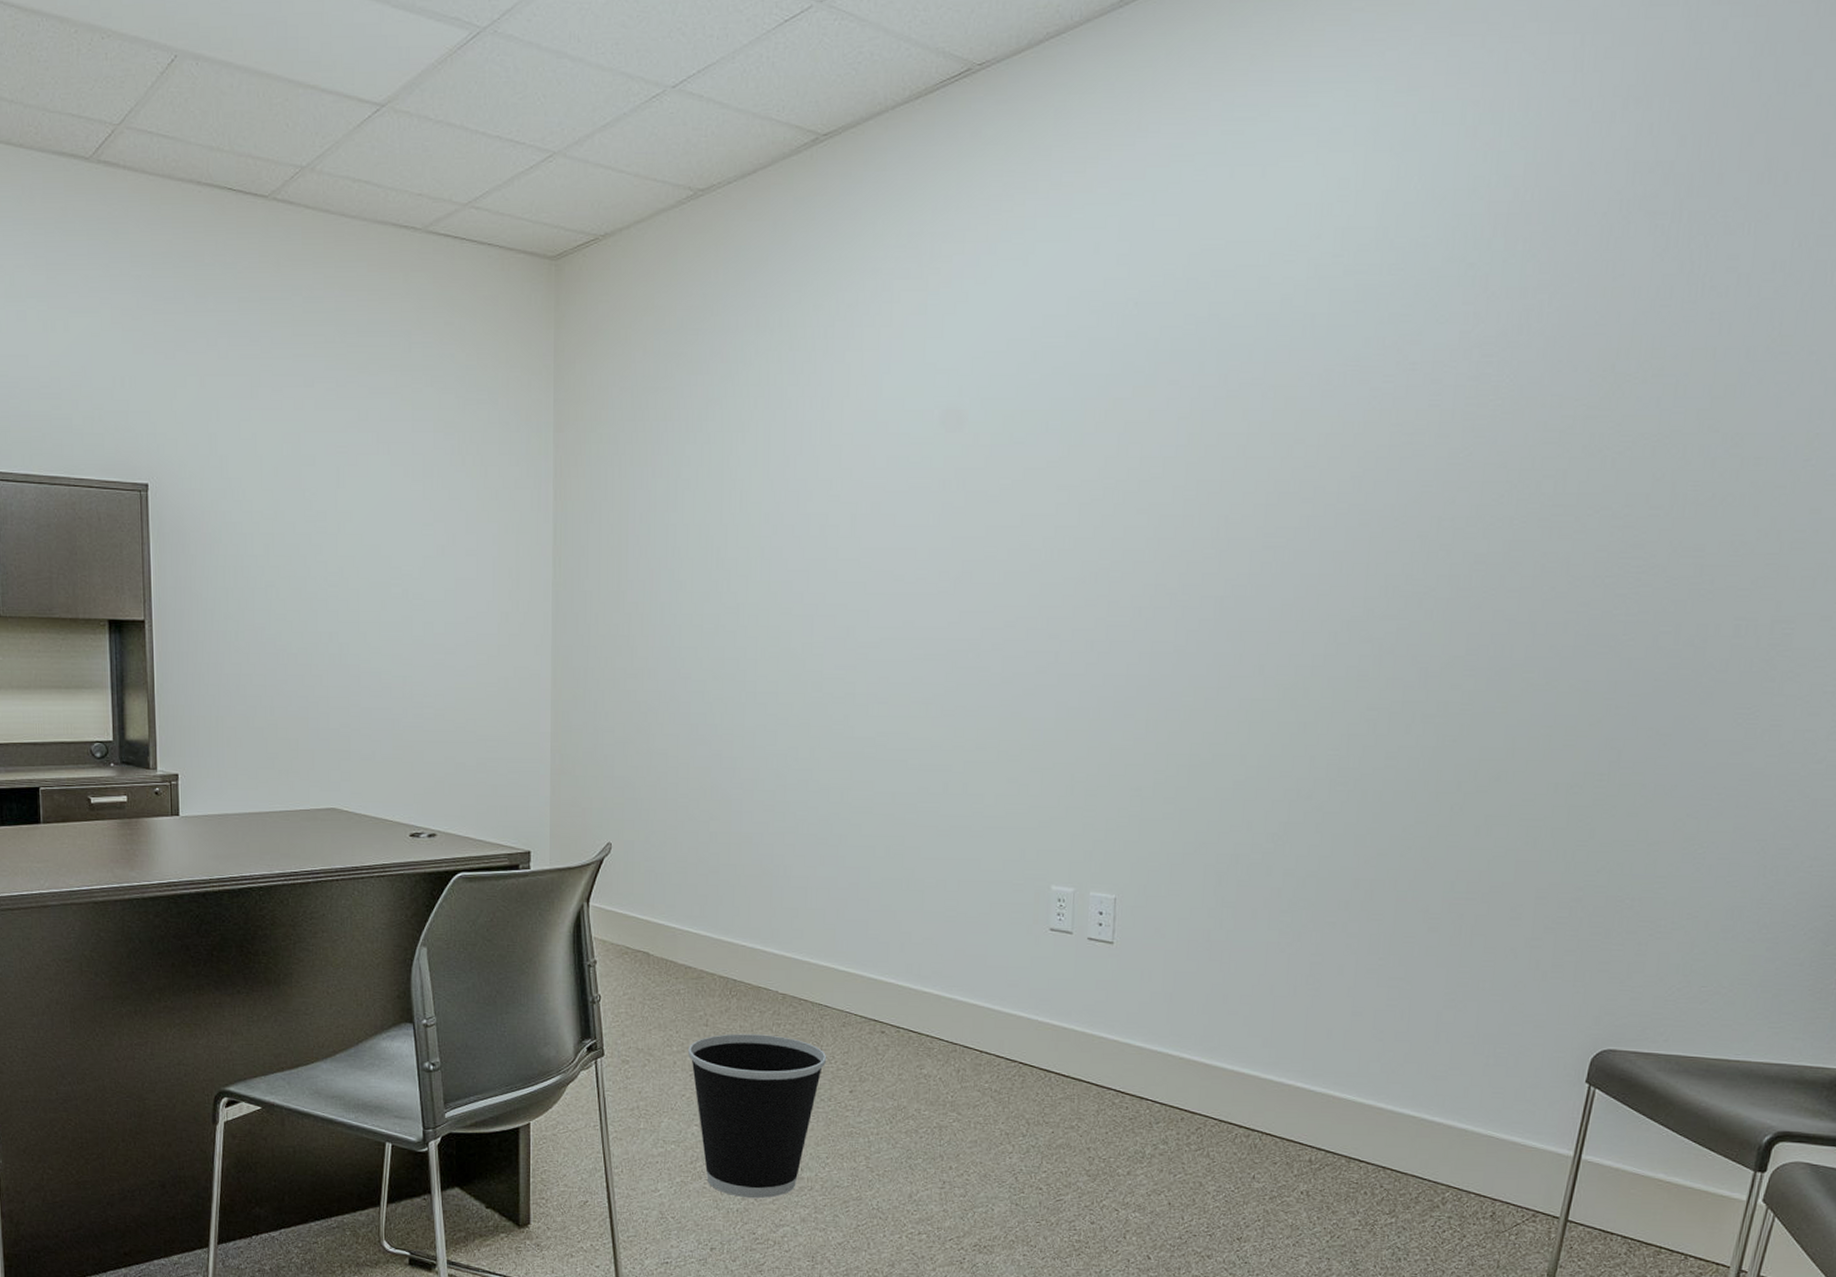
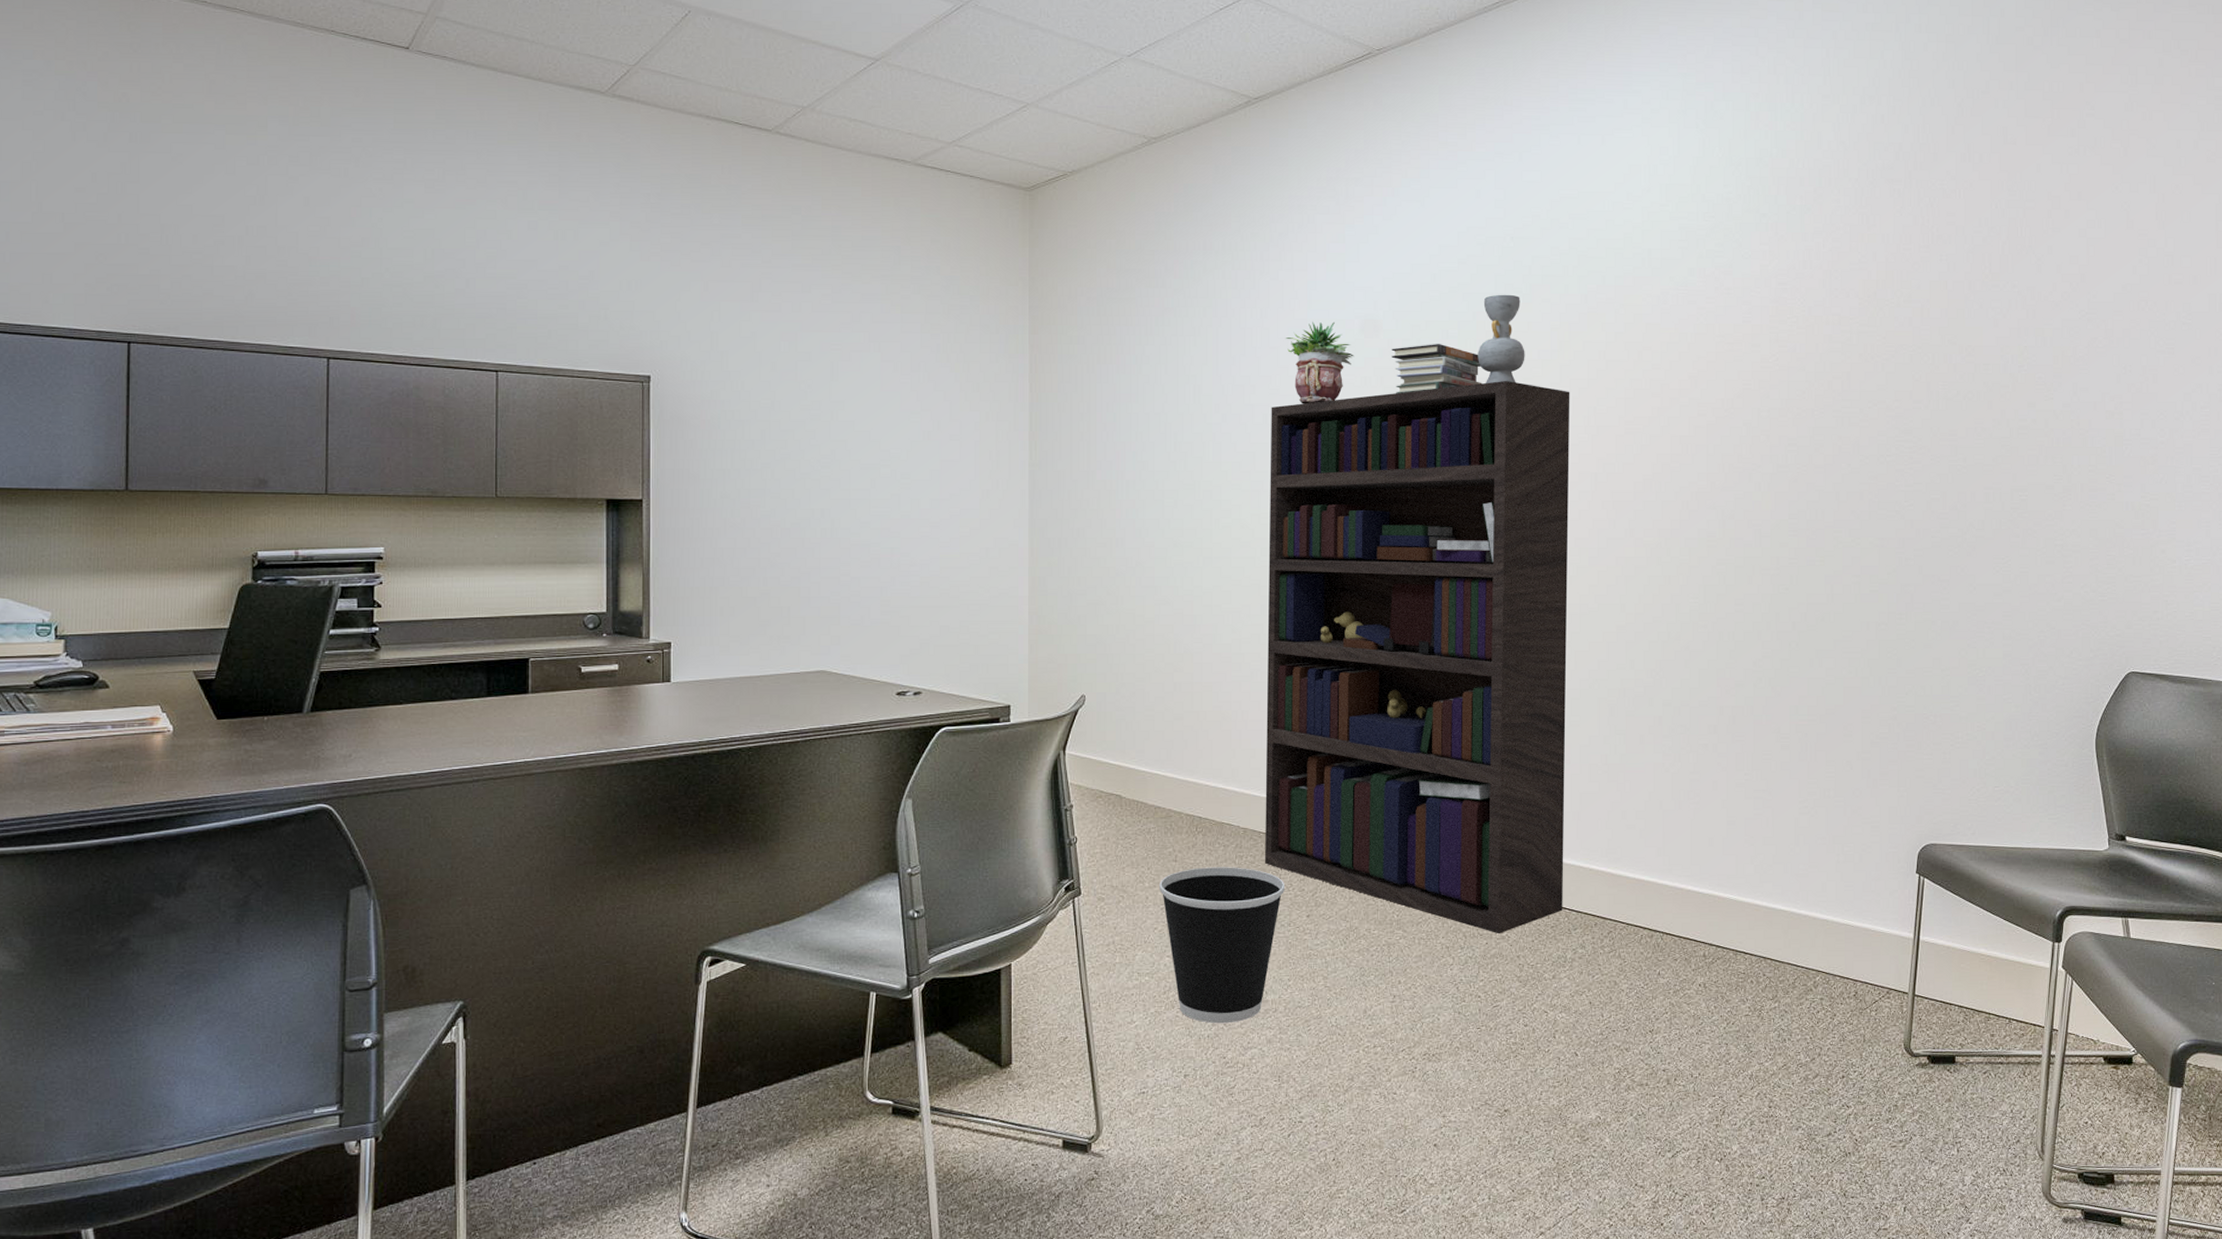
bookcase: none [804,482,1197,1122] -> present [1264,380,1570,933]
potted plant: none [850,412,933,513] -> present [1285,321,1355,404]
book stack: none [977,439,1087,499] -> present [1391,344,1482,393]
decorative vase: none [1083,375,1143,487] -> present [1478,294,1525,383]

